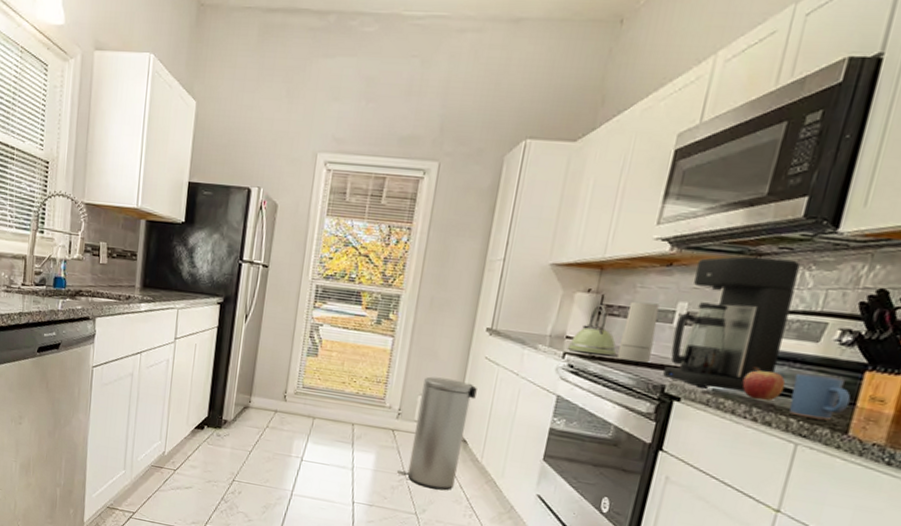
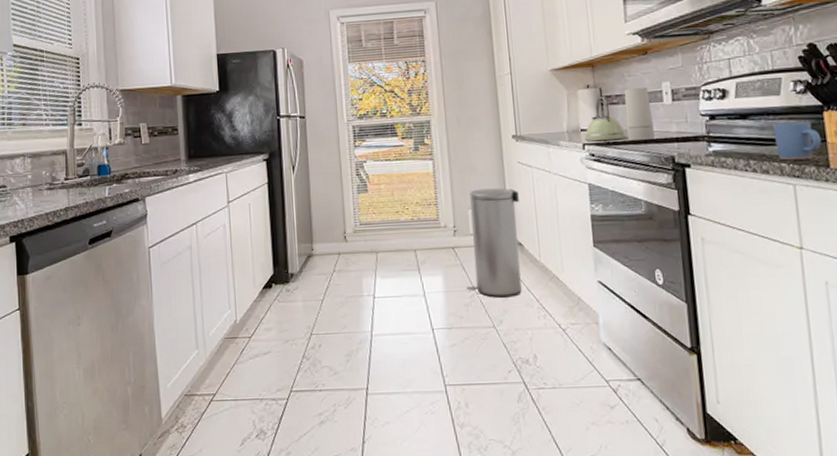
coffee maker: present [663,256,801,390] -> none [665,32,755,151]
fruit: present [742,367,786,402] -> none [733,125,768,154]

